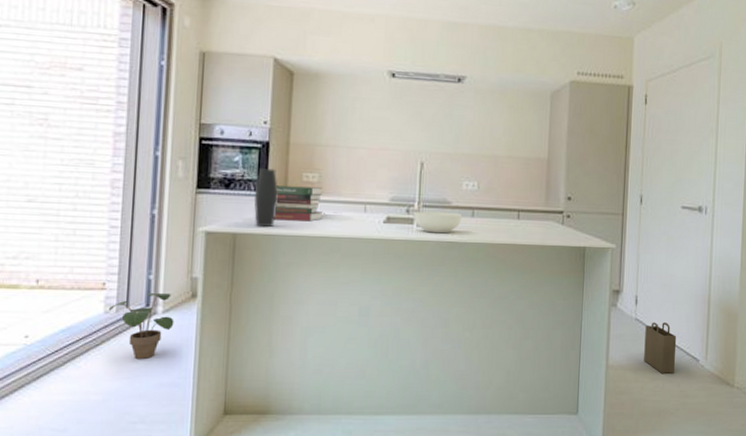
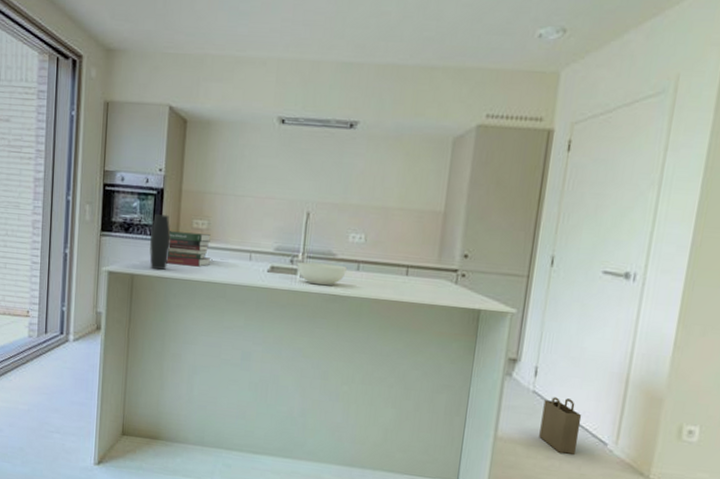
potted plant: present [109,292,174,360] -> none [32,322,83,380]

